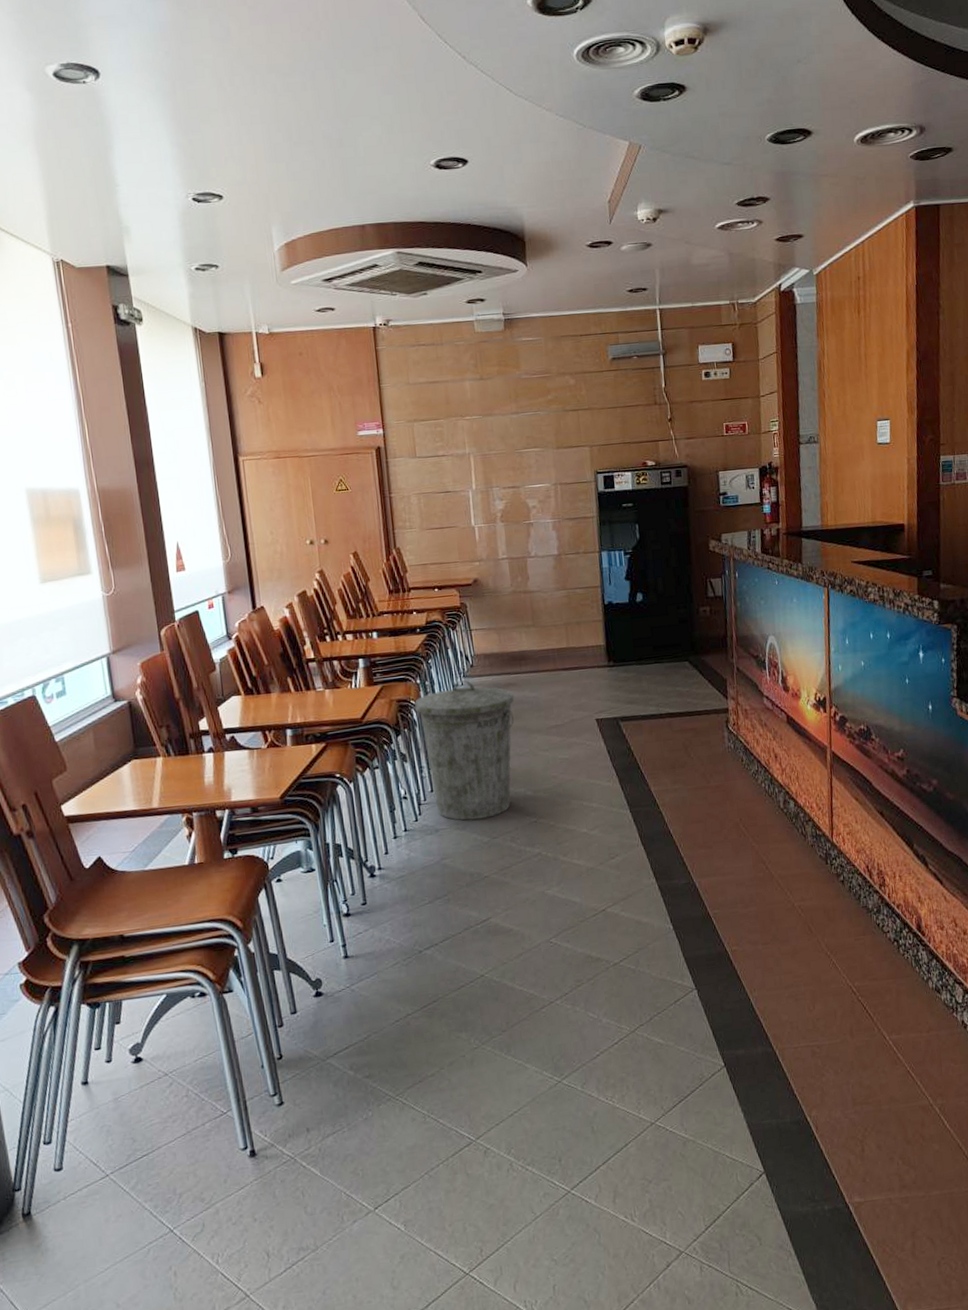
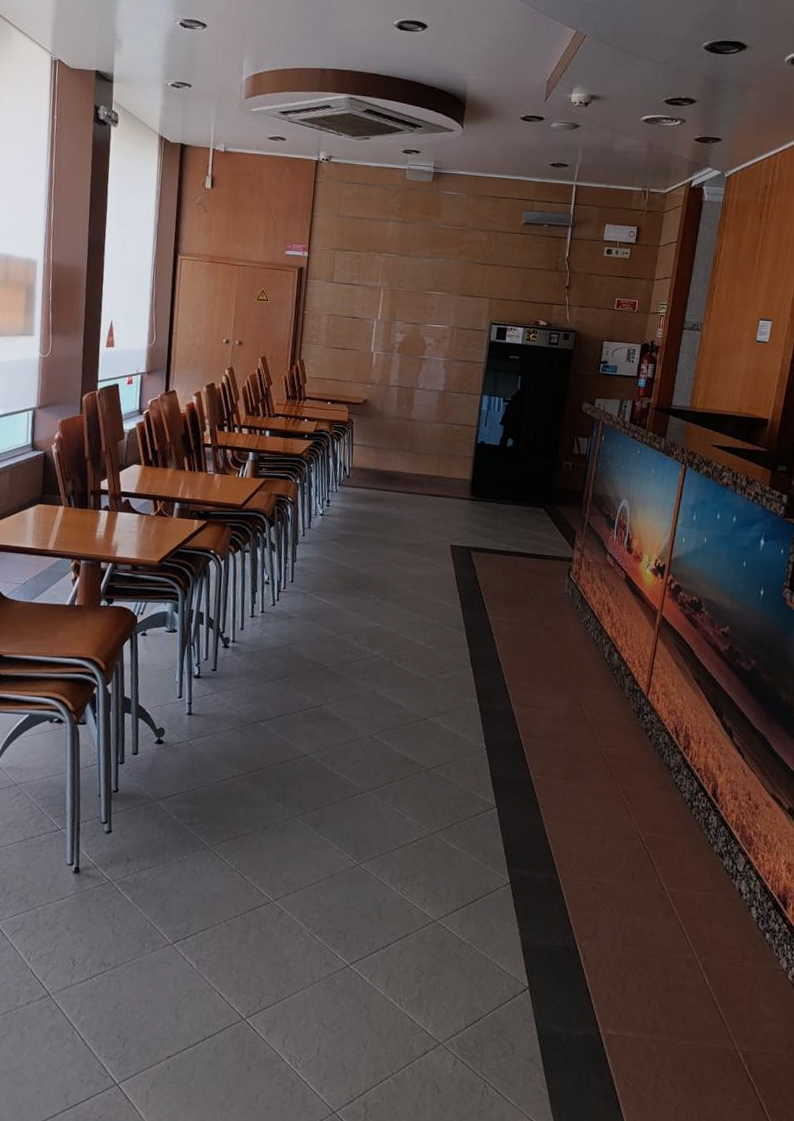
trash can: present [414,680,515,821] -> none [291,488,381,615]

